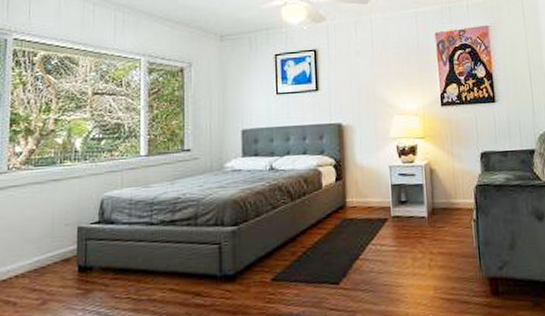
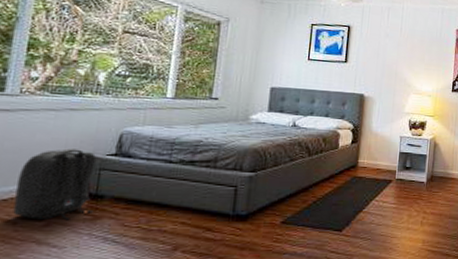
backpack: none [12,220,84,298] -> present [13,148,96,221]

